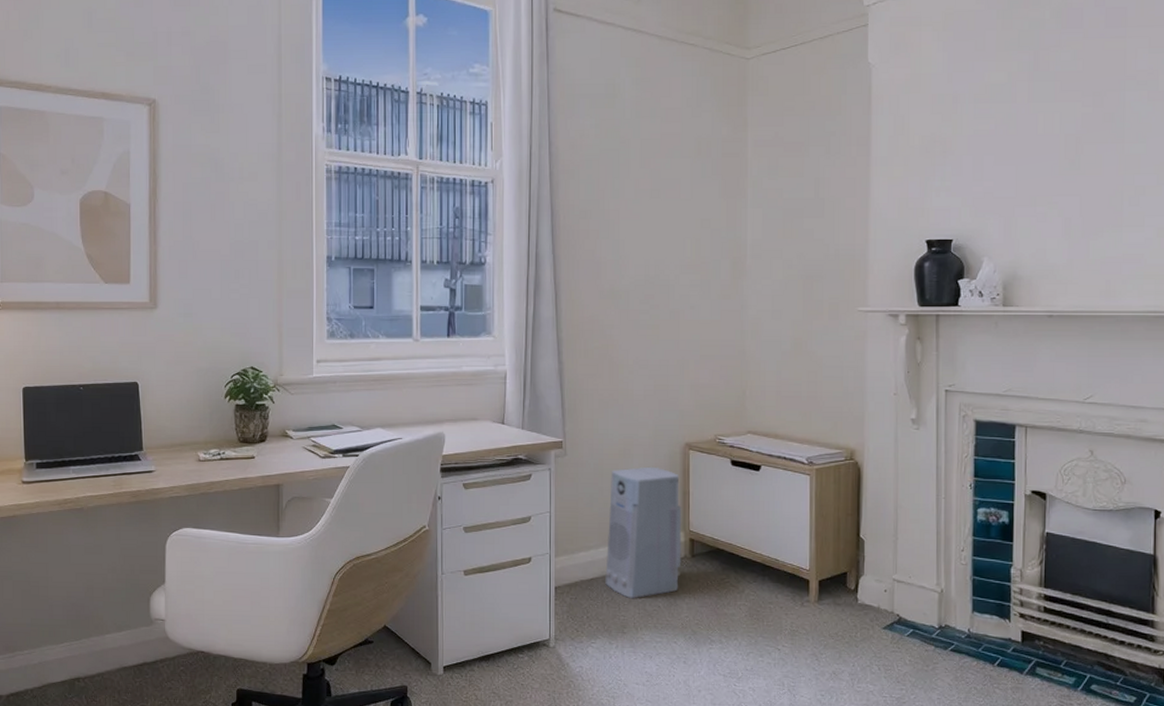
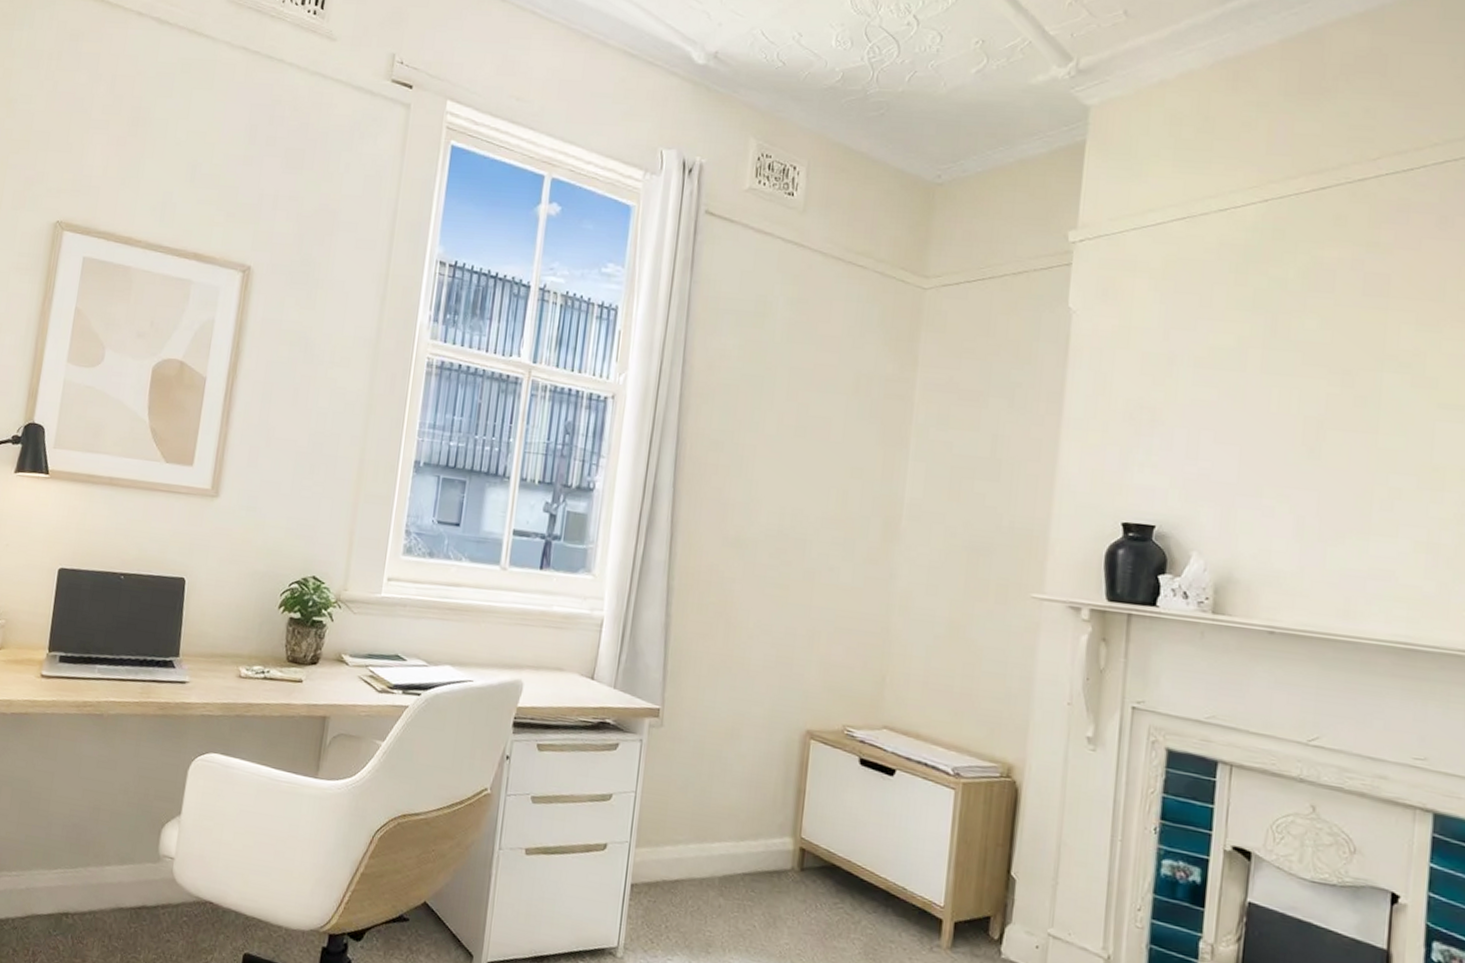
air purifier: present [605,466,682,599] -> none [692,751,795,913]

